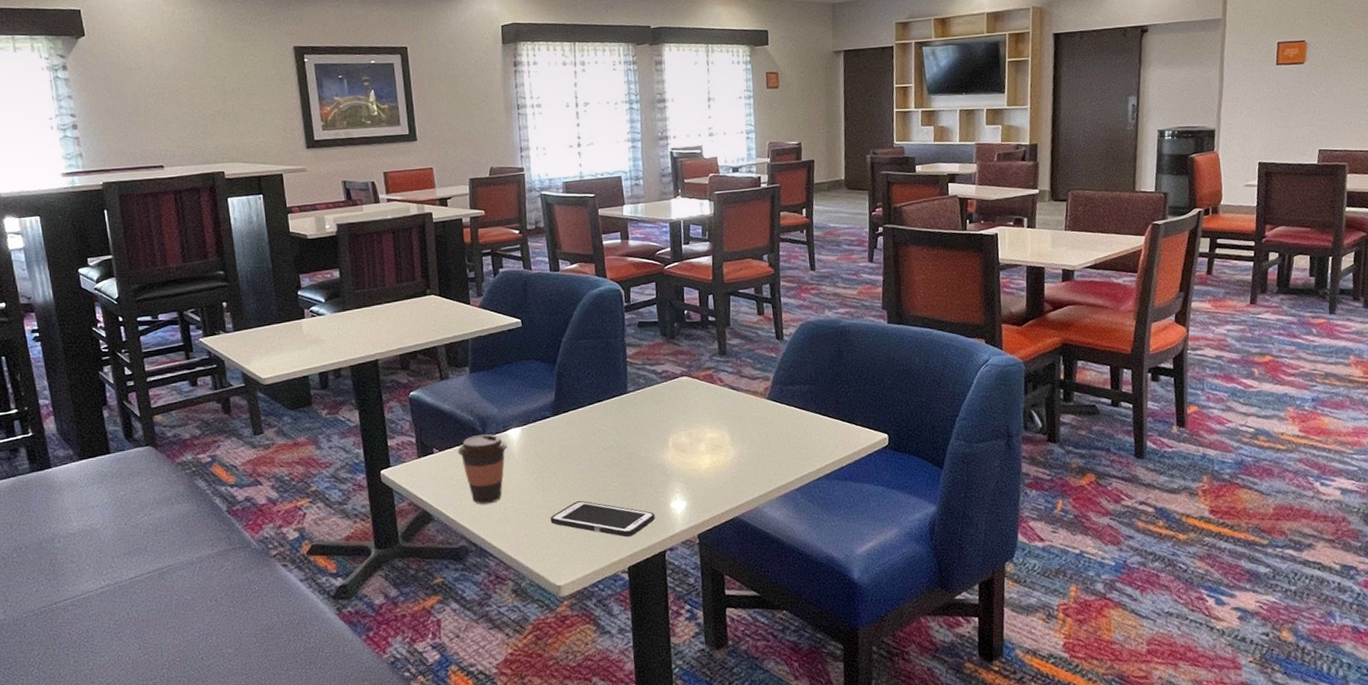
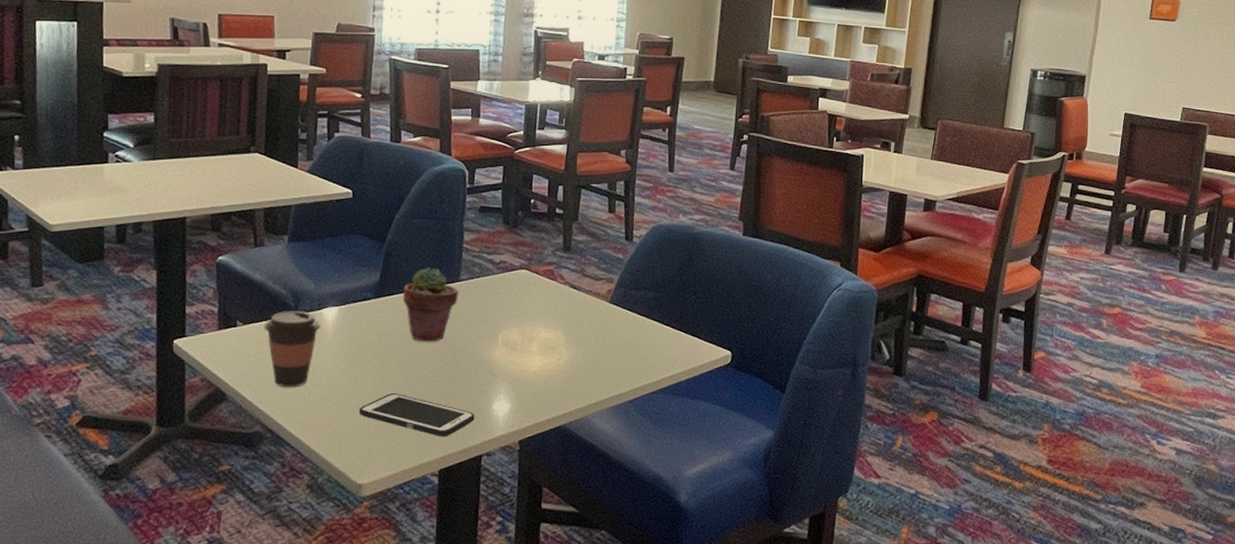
potted succulent: none [577,383,628,452] -> present [403,267,459,342]

